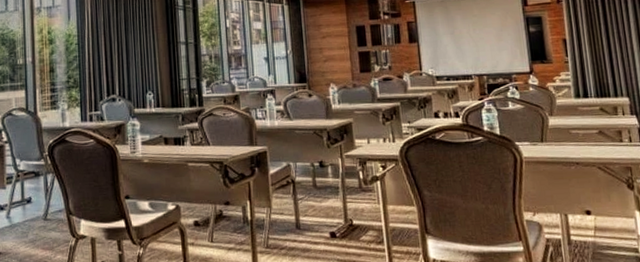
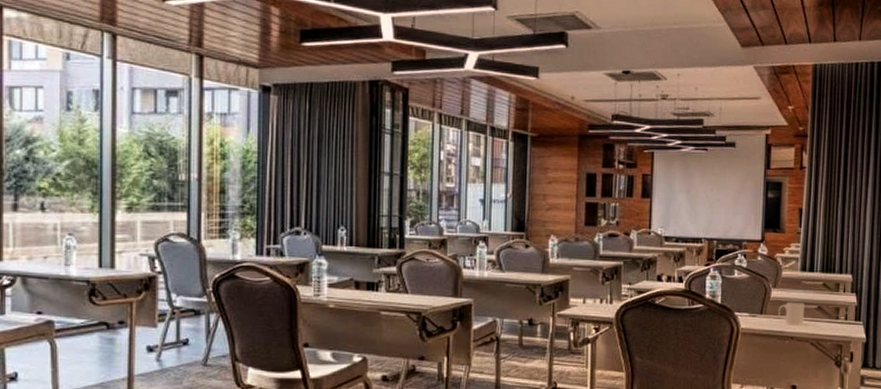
cup: none [558,128,587,151] -> present [778,302,805,326]

